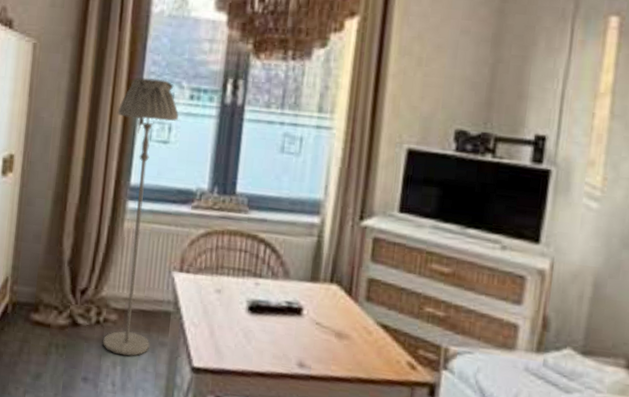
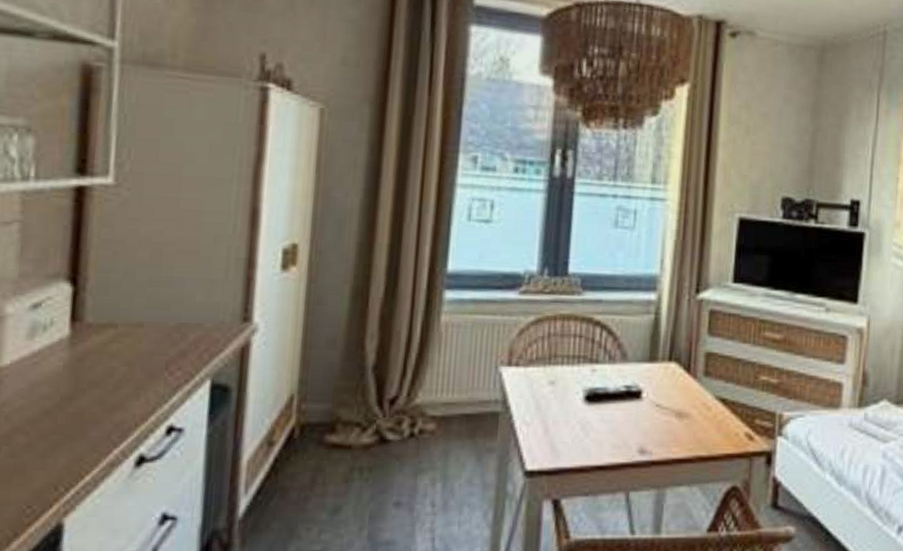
floor lamp: present [103,77,179,356] -> none [419,148,502,470]

